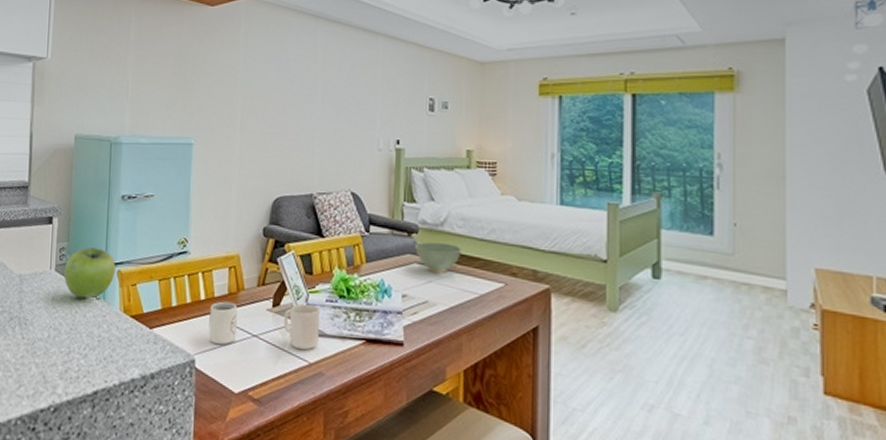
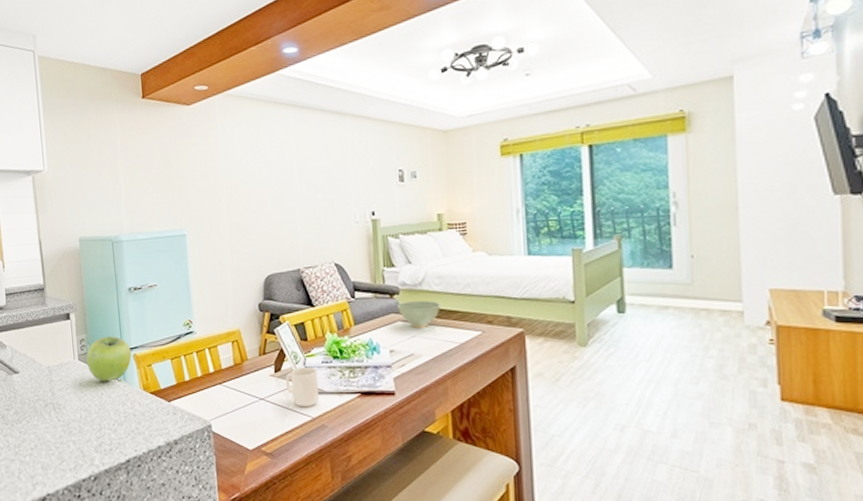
mug: present [209,301,238,345] -> none [219,372,246,410]

